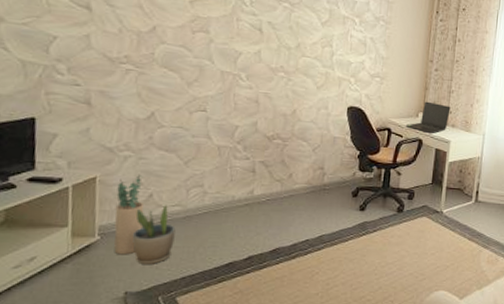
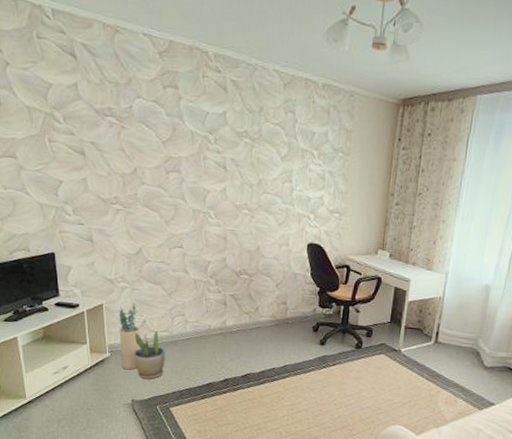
laptop: present [405,101,451,134] -> none [364,238,412,272]

